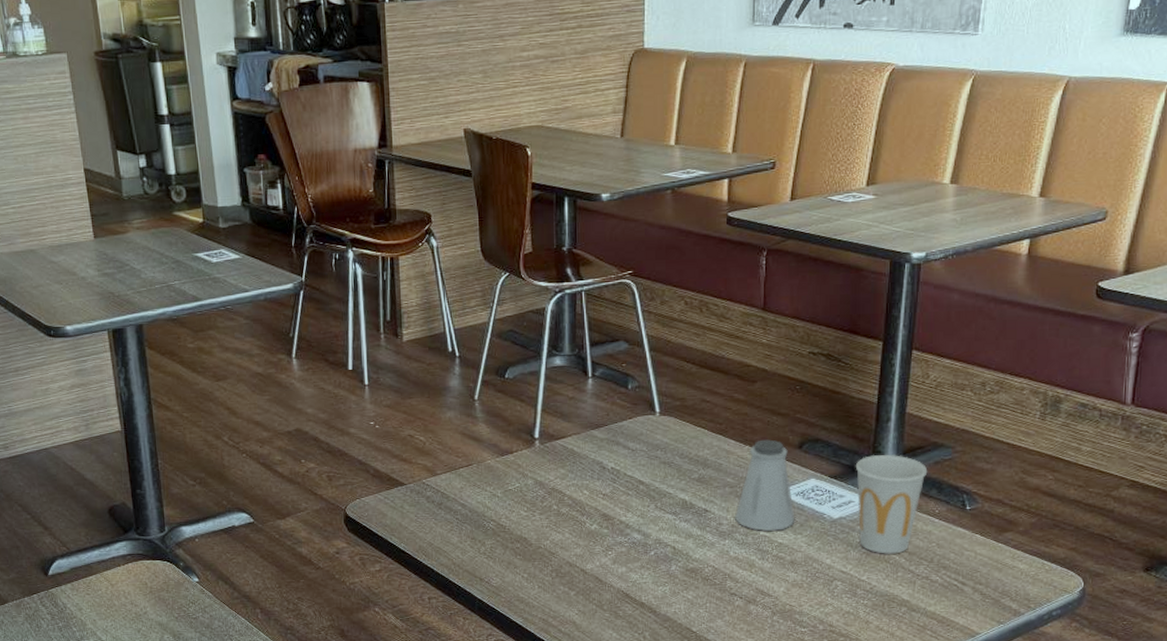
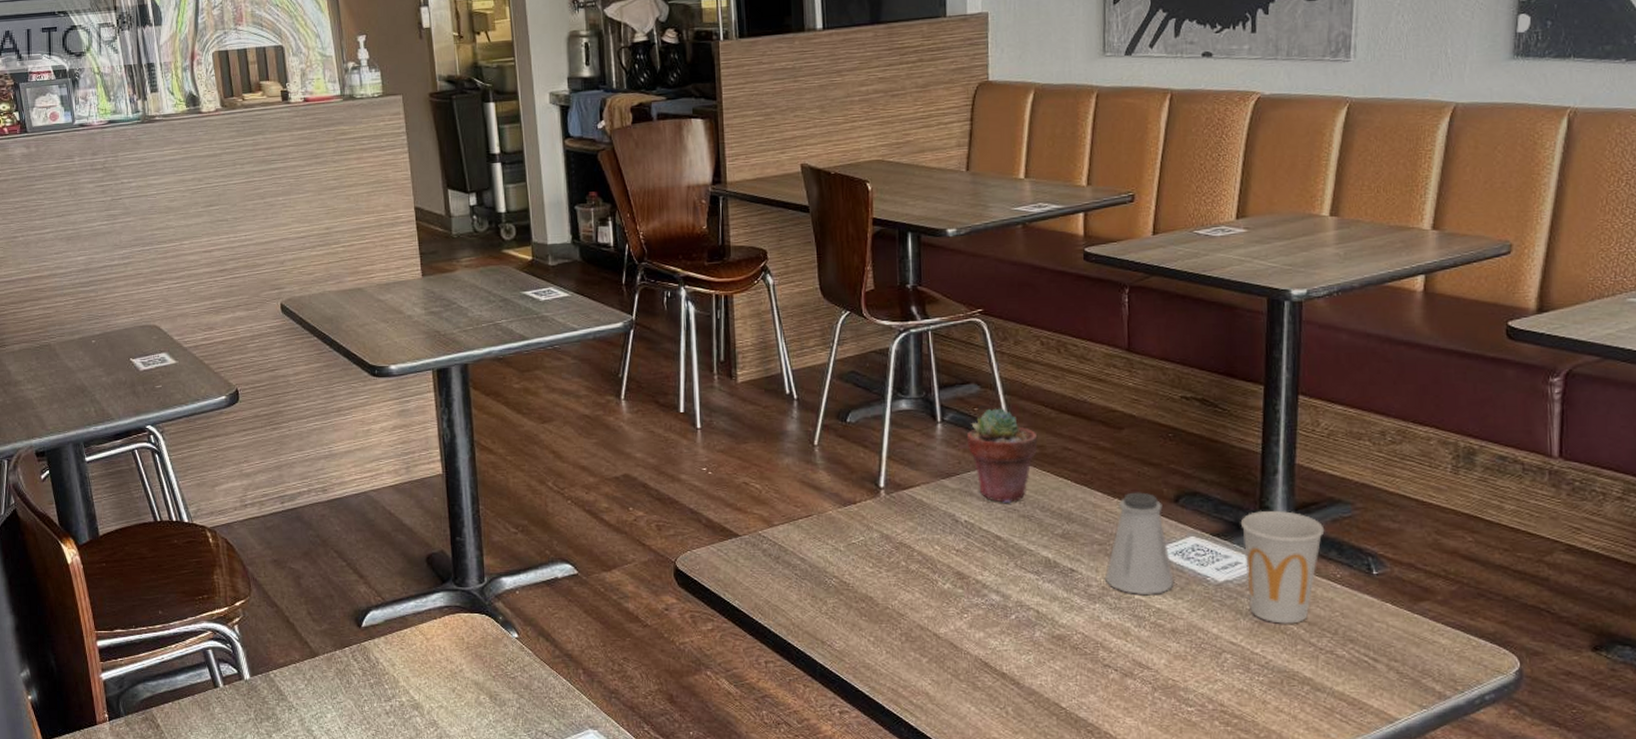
potted succulent: none [615,363,679,452] -> present [967,408,1038,504]

